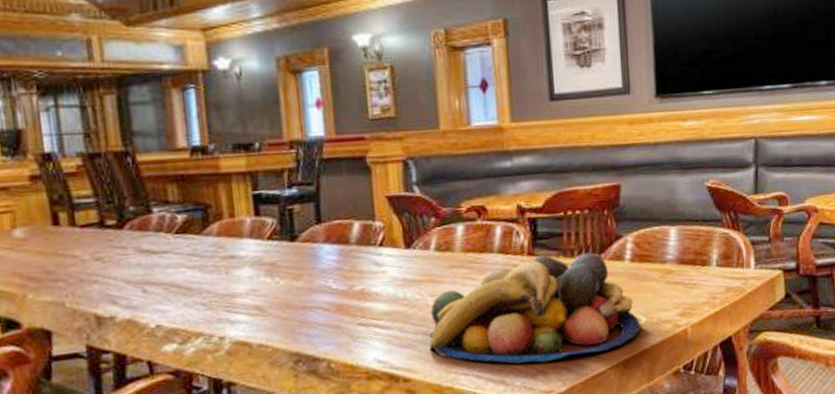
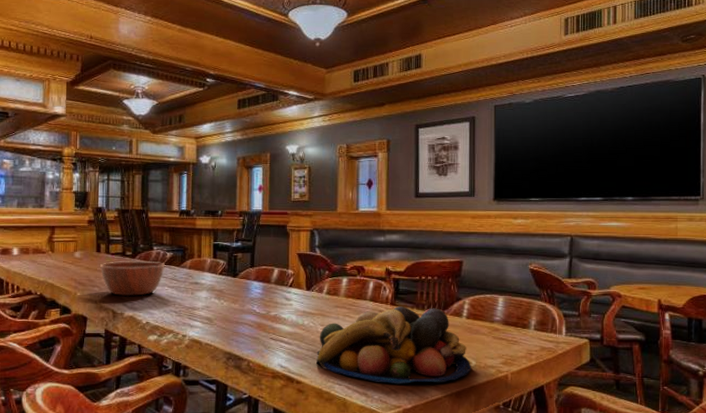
bowl: none [63,230,176,291] -> present [100,260,165,297]

